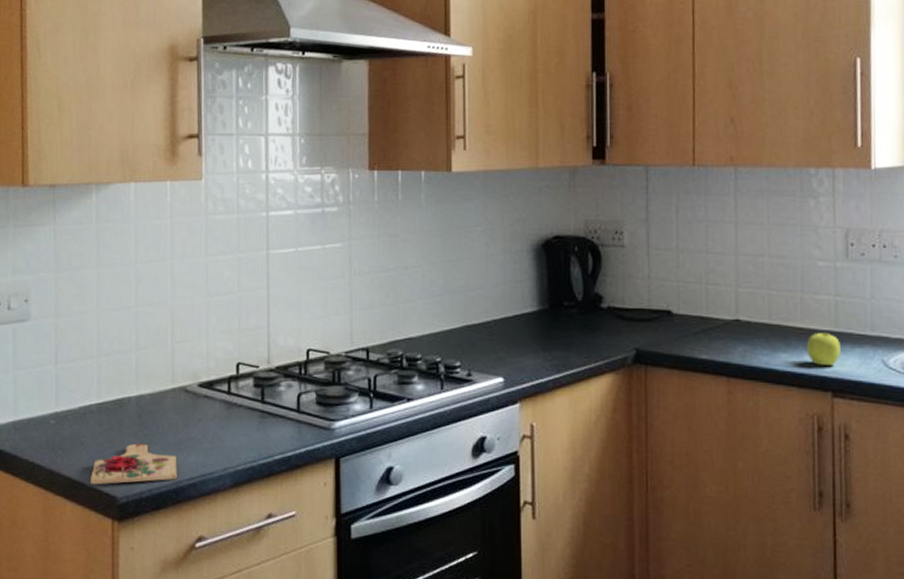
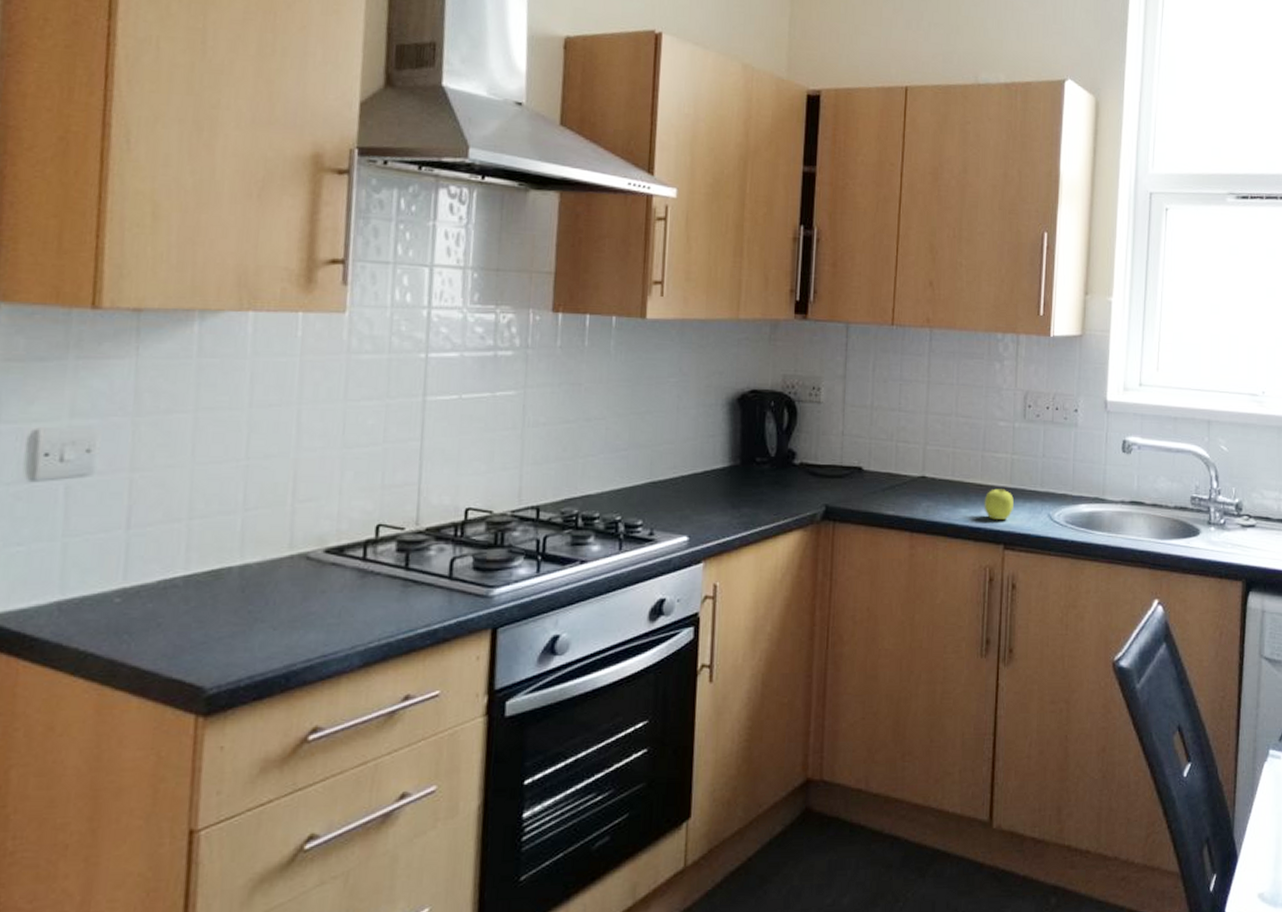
cutting board: present [90,443,177,485] -> none [168,621,291,675]

